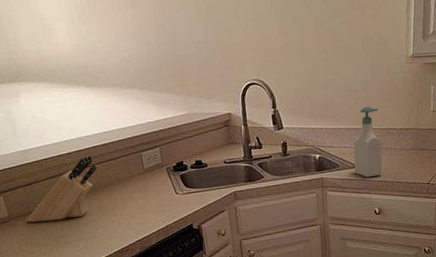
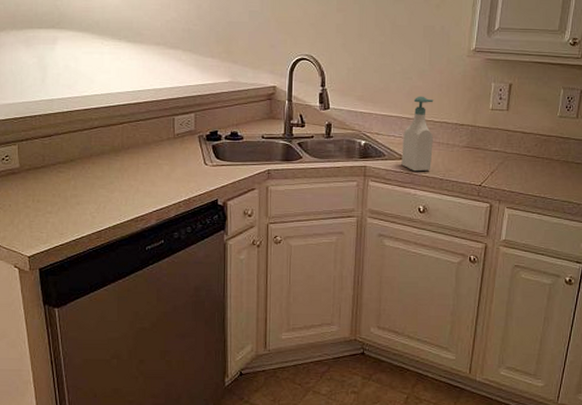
knife block: present [26,155,98,223] -> none [38,113,125,178]

